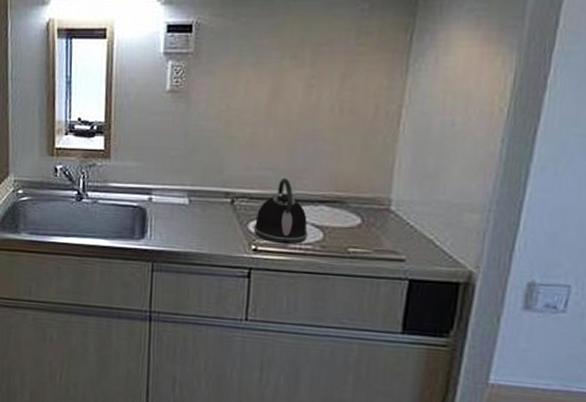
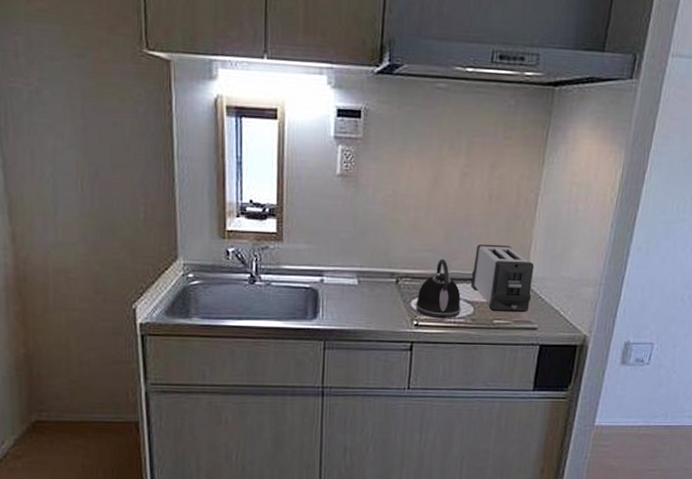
toaster: none [320,162,399,241] -> present [471,244,535,313]

